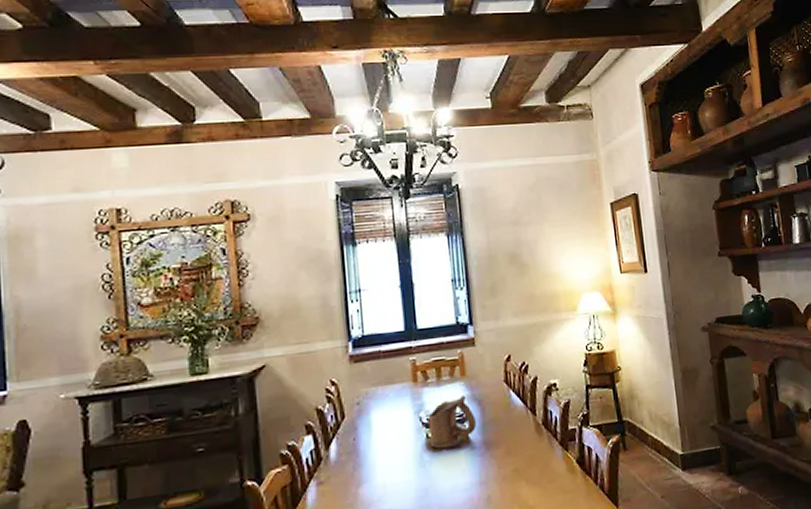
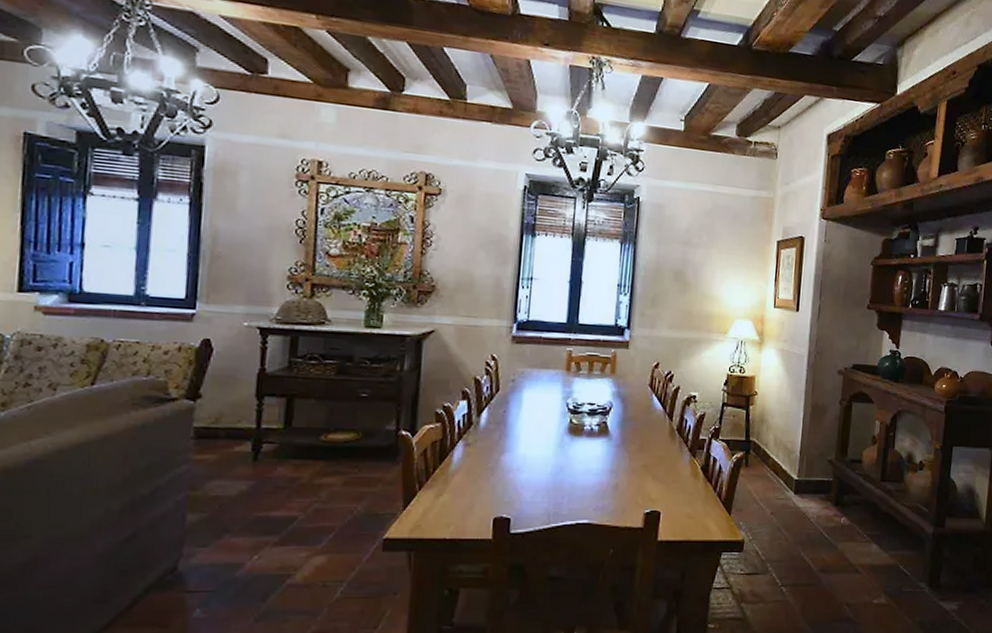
ceramic pitcher: present [428,395,476,450] -> none [572,391,617,436]

